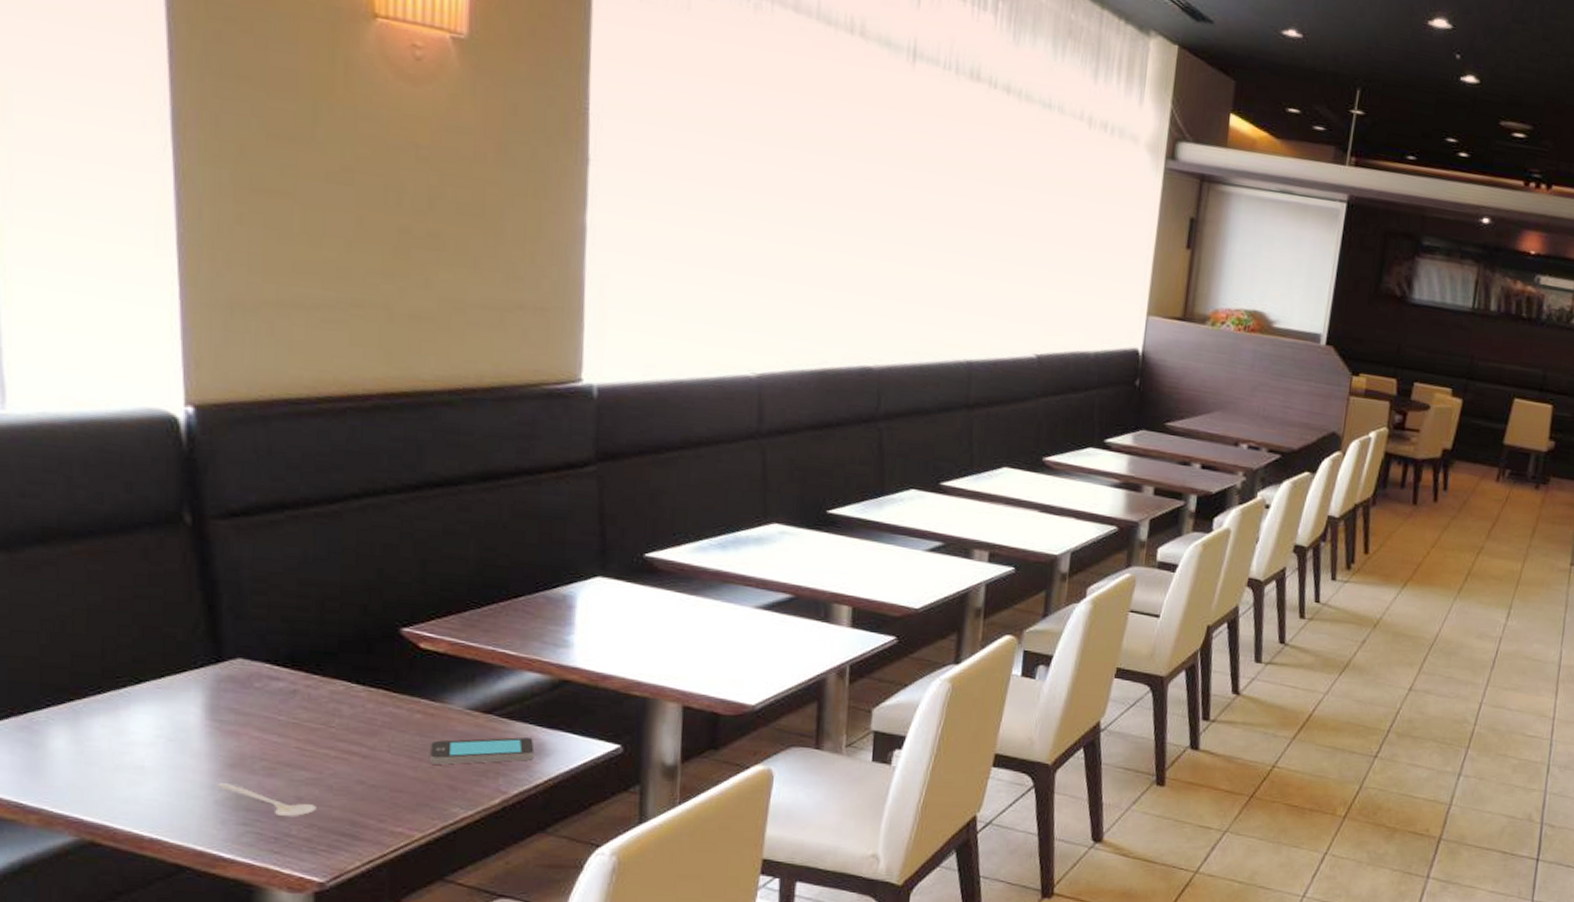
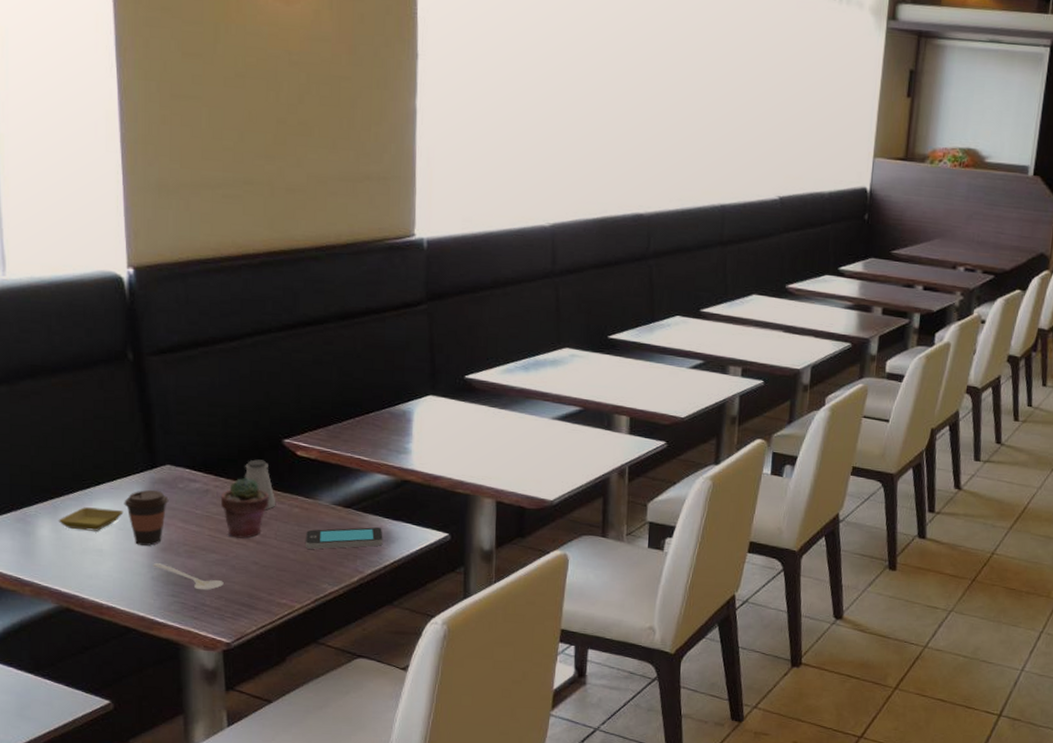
saucer: none [79,711,175,743] -> present [58,507,124,531]
coffee cup: none [176,689,240,761] -> present [124,489,169,546]
potted succulent: none [313,674,382,752] -> present [220,477,270,539]
saltshaker: none [346,652,391,717] -> present [244,459,276,511]

